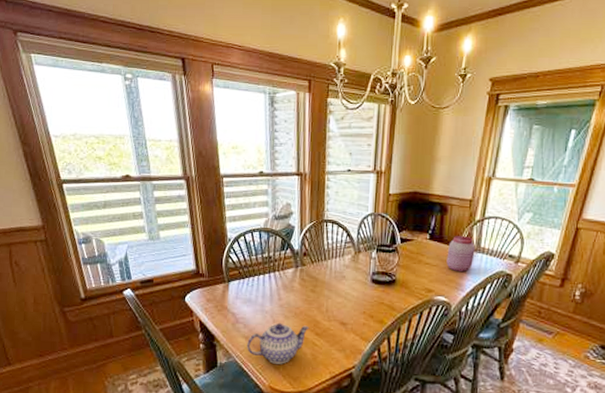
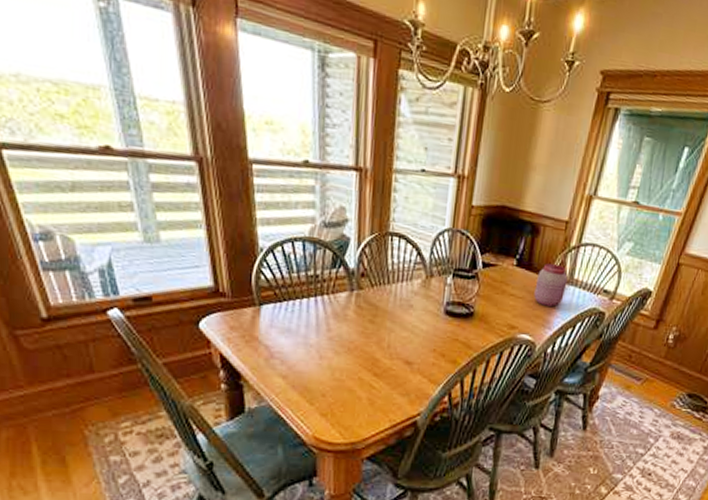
teapot: present [247,322,310,364] -> none [285,359,367,410]

